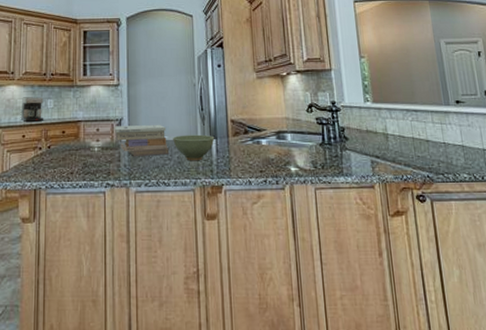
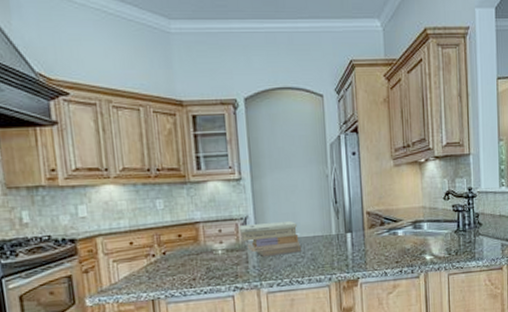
coffee maker: present [21,97,44,122] -> none [123,197,155,227]
bowl: present [172,134,215,161] -> none [304,229,350,257]

